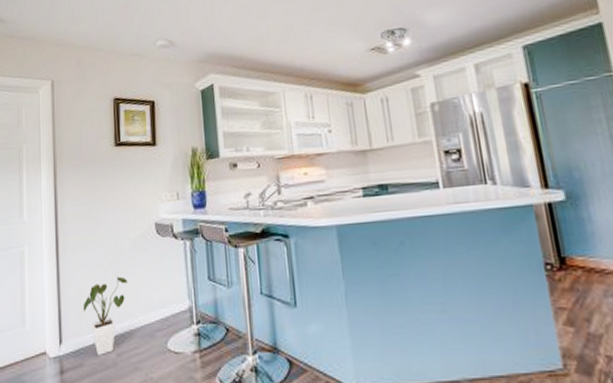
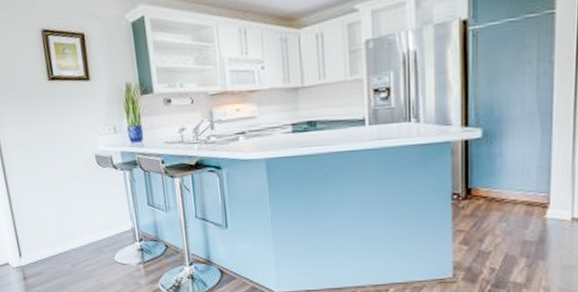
house plant: present [83,276,129,355] -> none [36,202,75,266]

